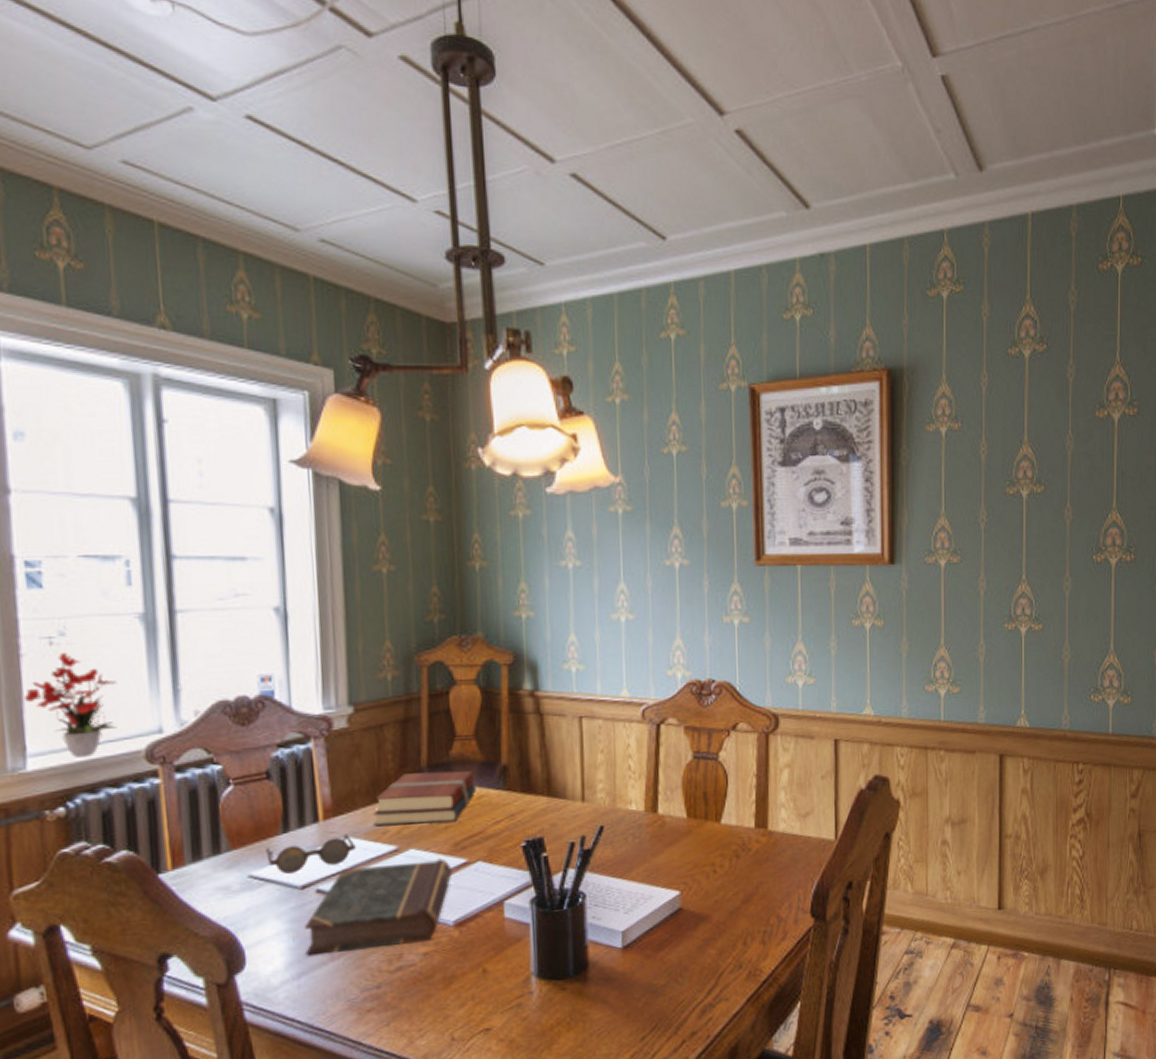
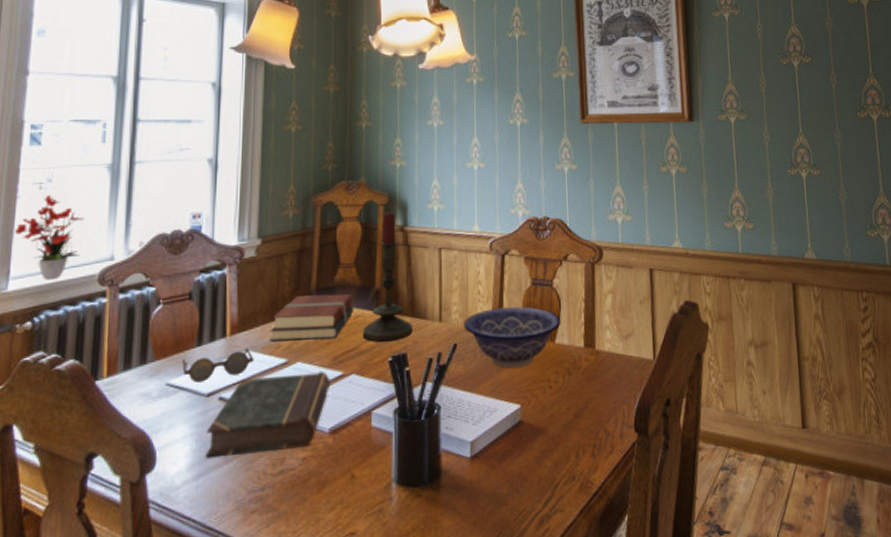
candle: none [489,671,550,825] -> present [363,210,413,342]
decorative bowl: none [611,783,728,852] -> present [464,306,561,368]

